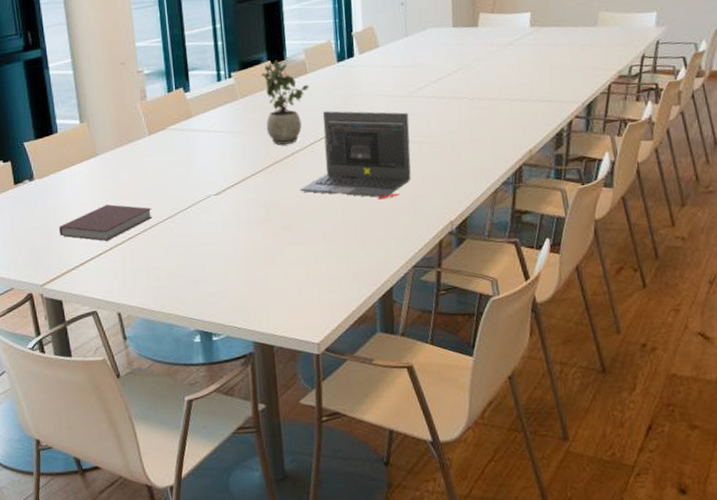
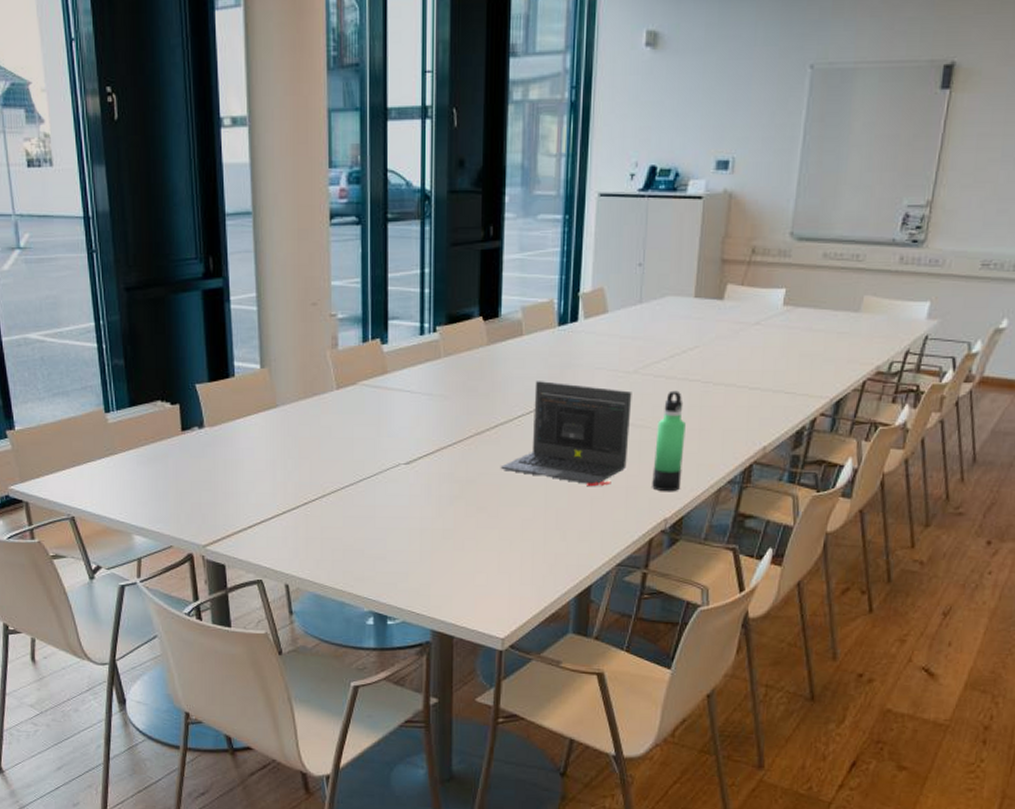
notebook: present [59,204,153,241] -> none [228,463,333,504]
potted plant: present [260,60,310,145] -> none [469,316,524,414]
thermos bottle: none [434,108,461,198] -> present [652,390,686,492]

